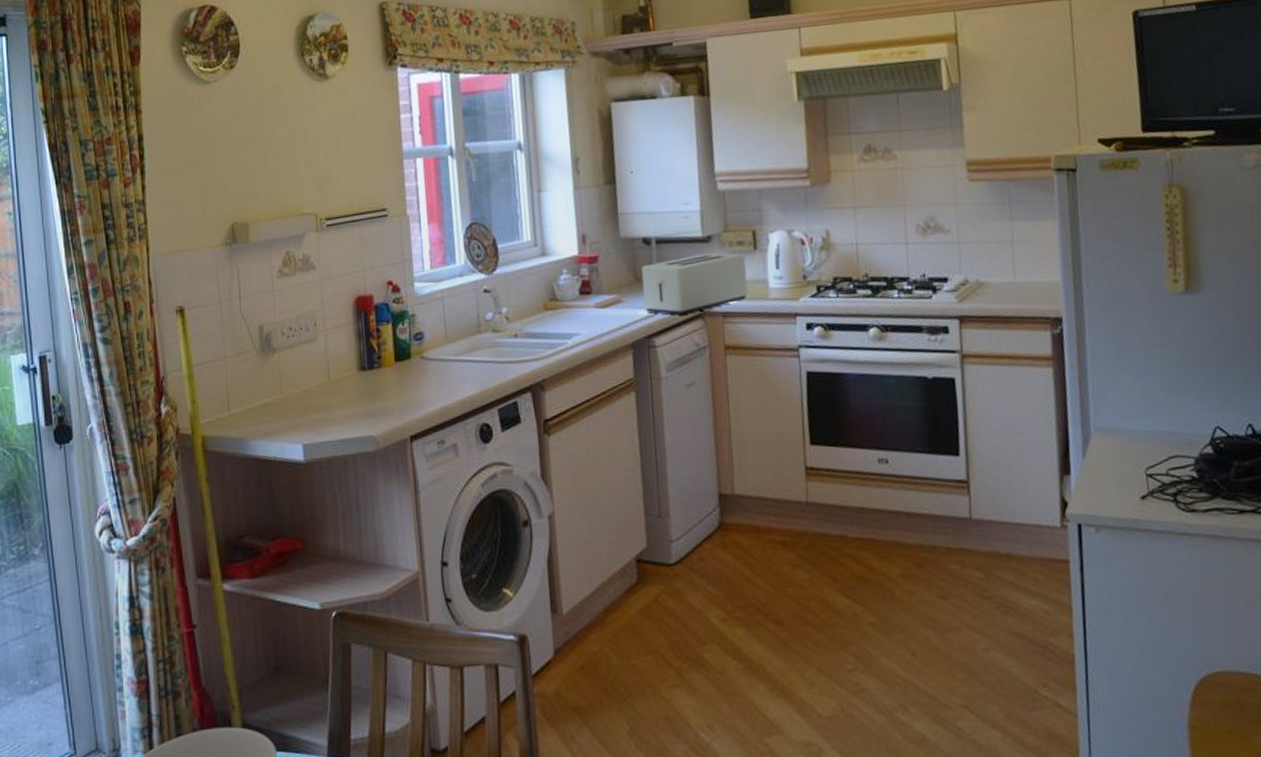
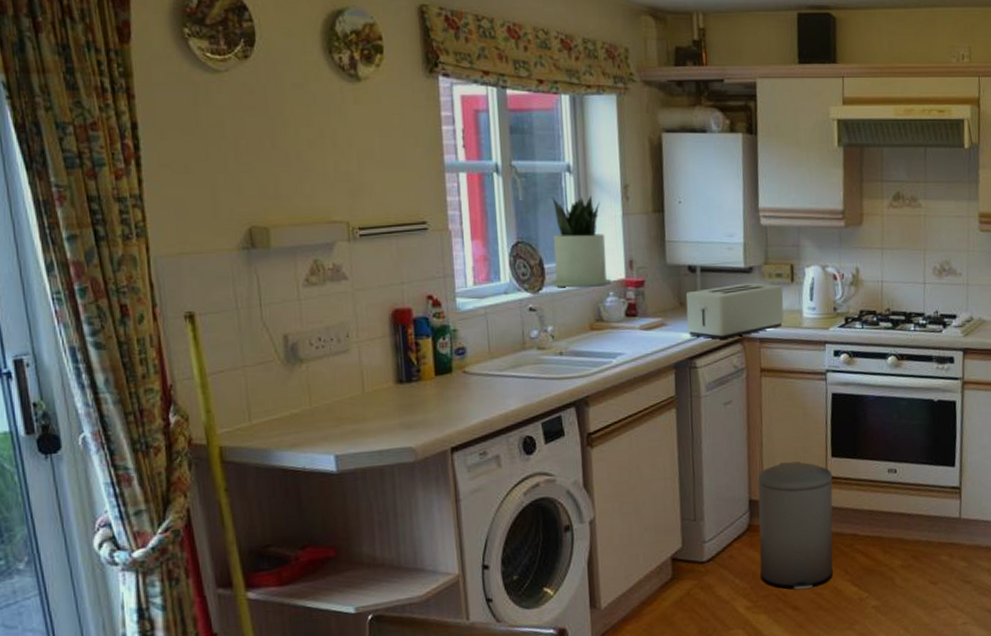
planter: none [504,172,565,268] -> present [550,196,612,289]
pedal bin: none [727,450,820,601] -> present [757,461,833,590]

